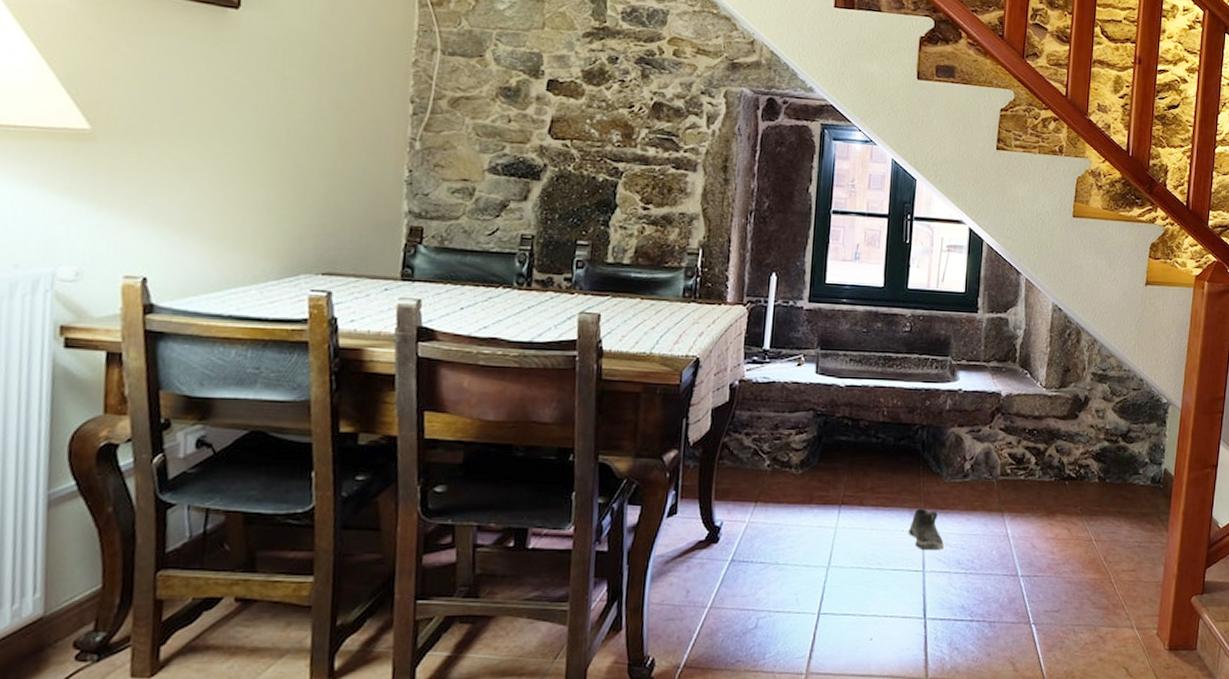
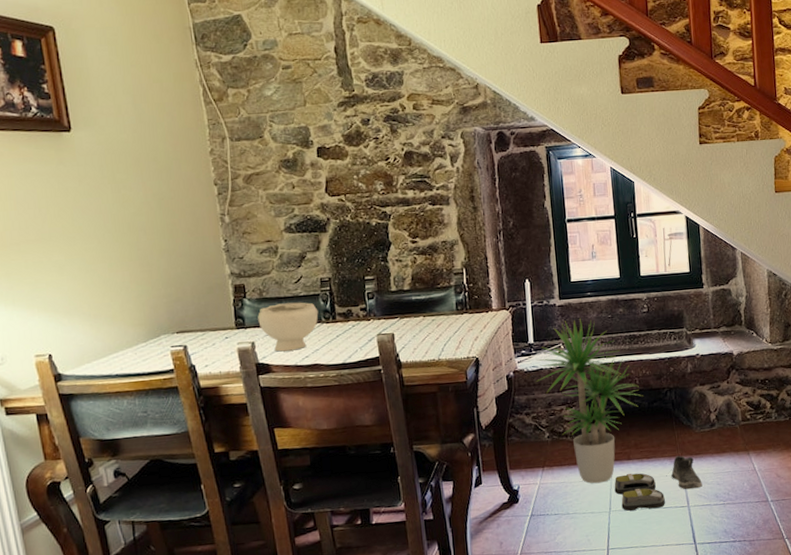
bowl: none [431,257,511,317] -> present [258,302,319,352]
potted plant: none [766,328,890,530] -> present [537,319,643,484]
slippers: none [838,522,897,569] -> present [614,473,665,511]

